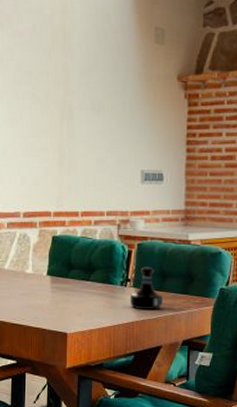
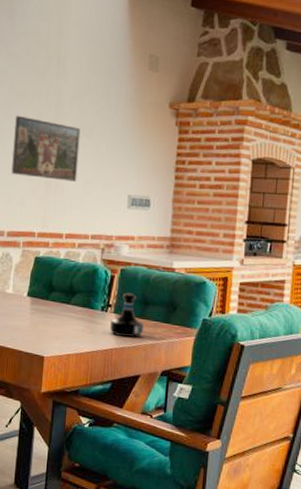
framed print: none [23,95,90,159] -> present [11,115,81,182]

